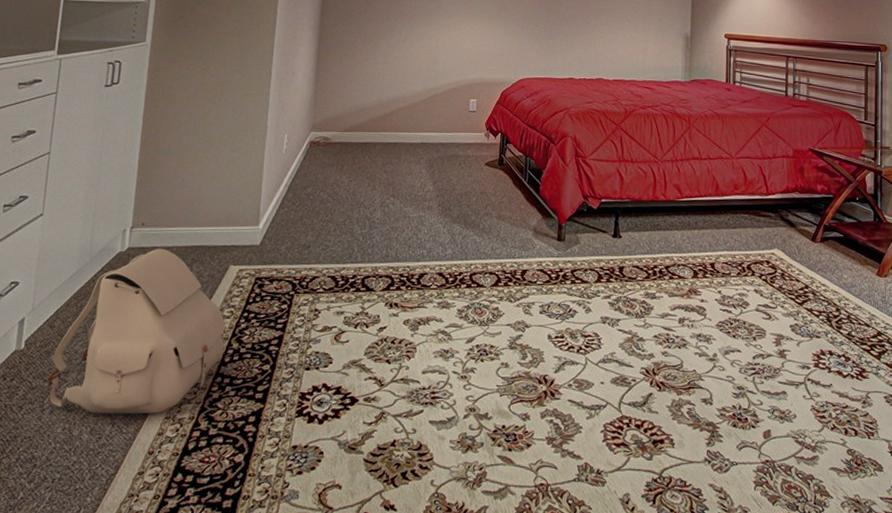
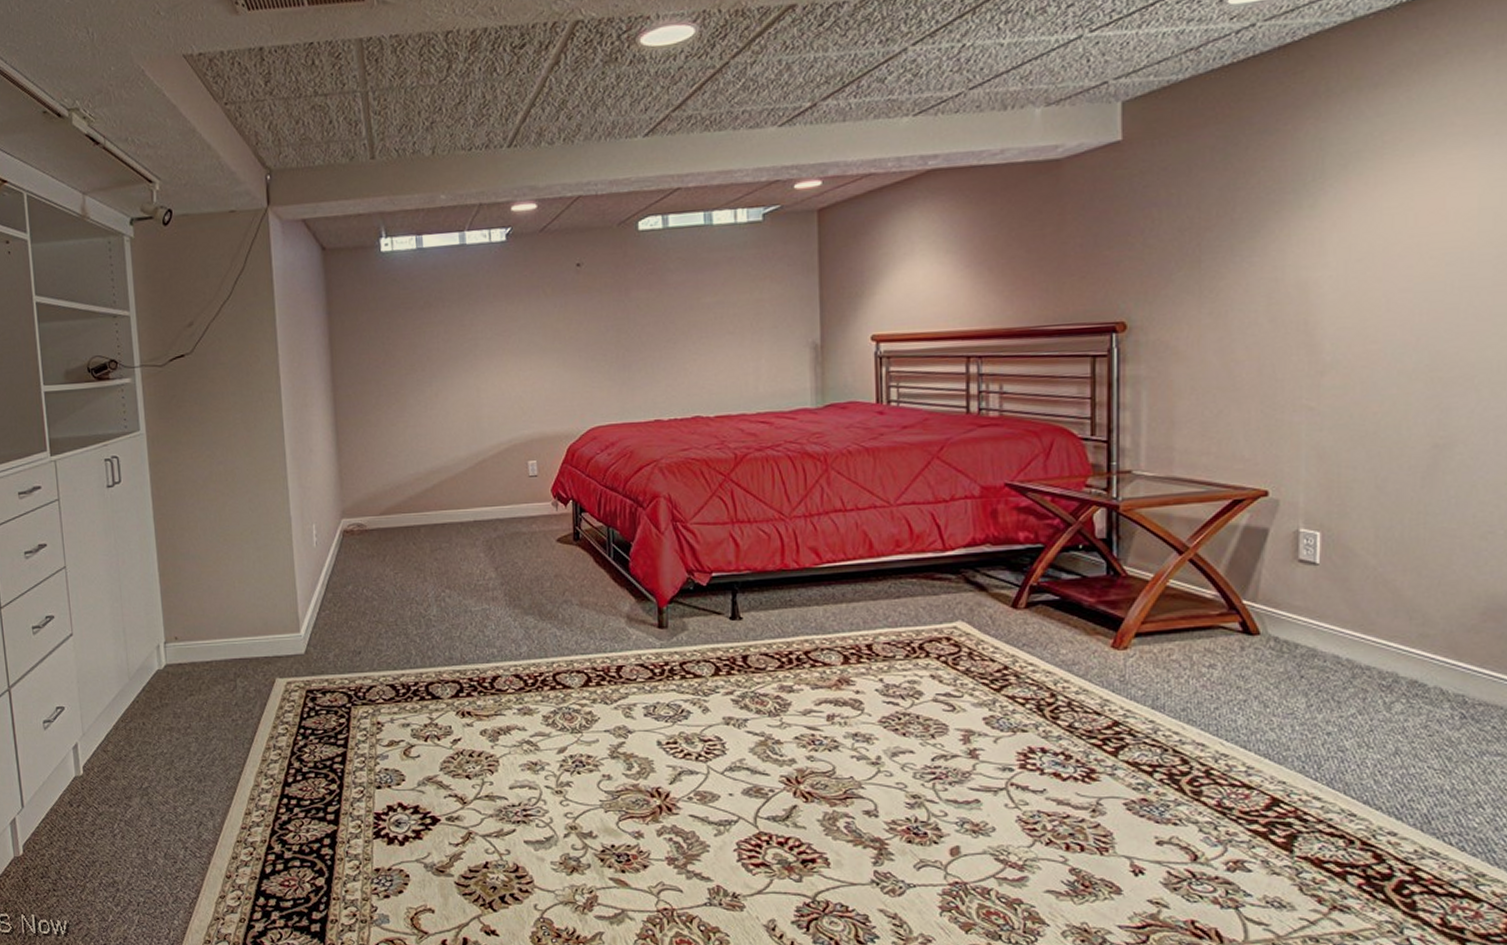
satchel: present [48,248,227,415] -> none [112,663,286,839]

